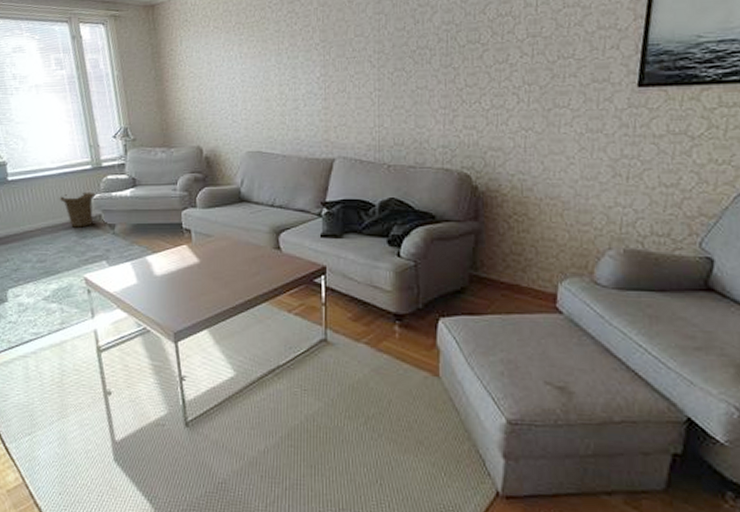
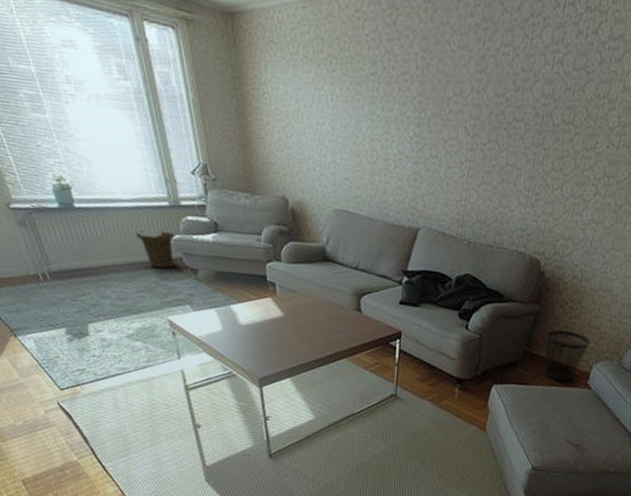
wastebasket: none [494,247,549,306] -> present [544,330,591,381]

